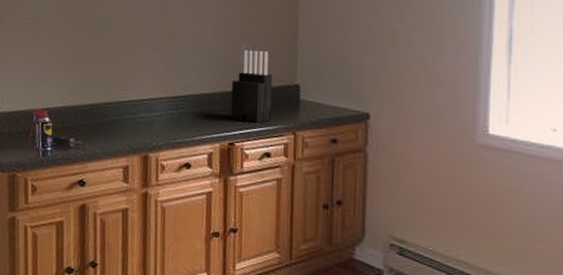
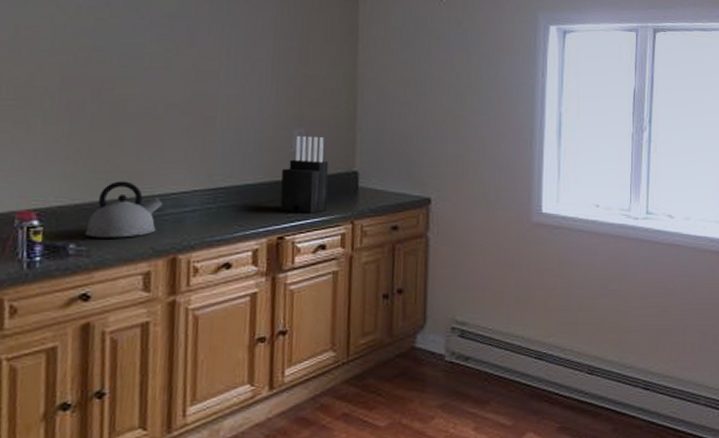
kettle: none [81,87,138,136] -> present [85,181,164,238]

